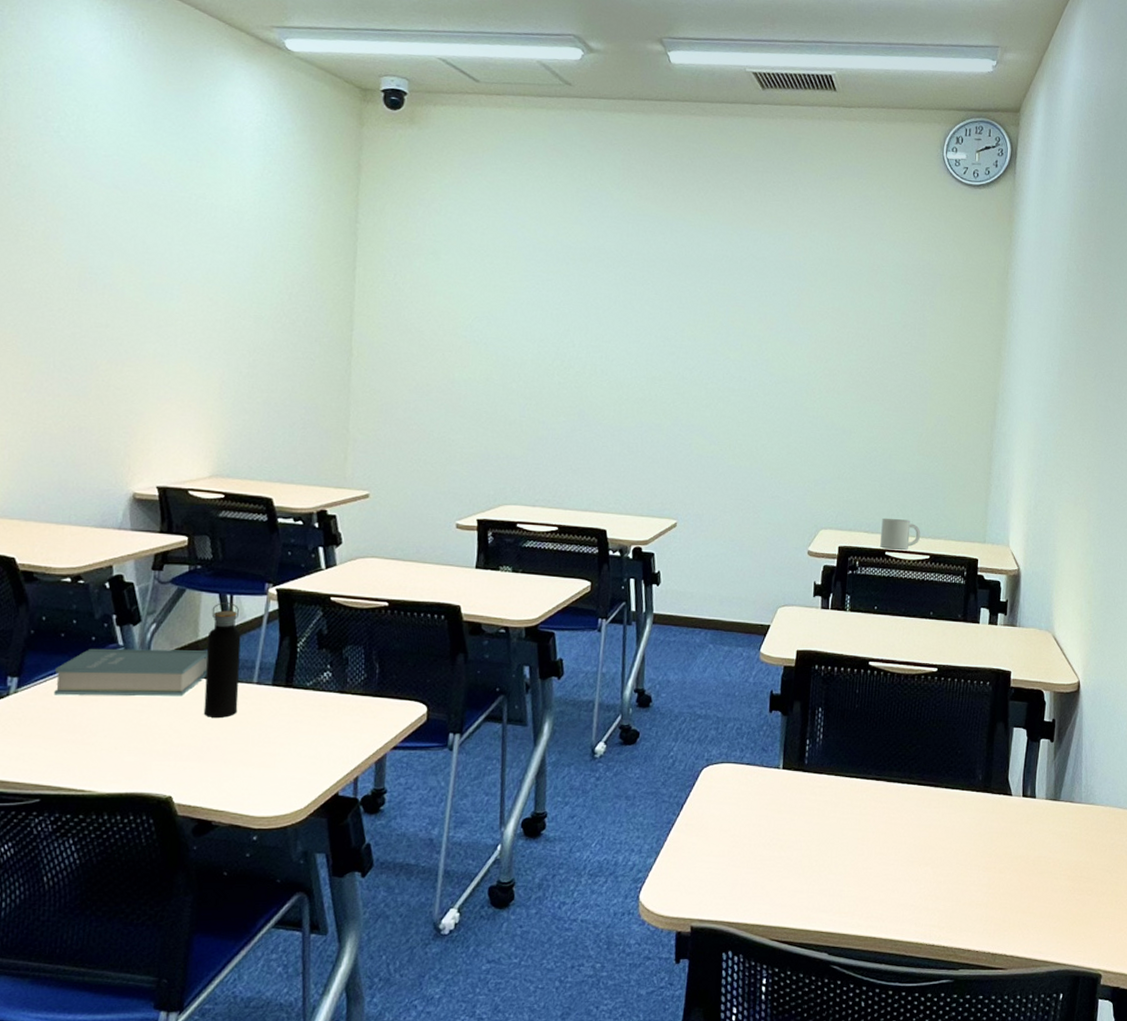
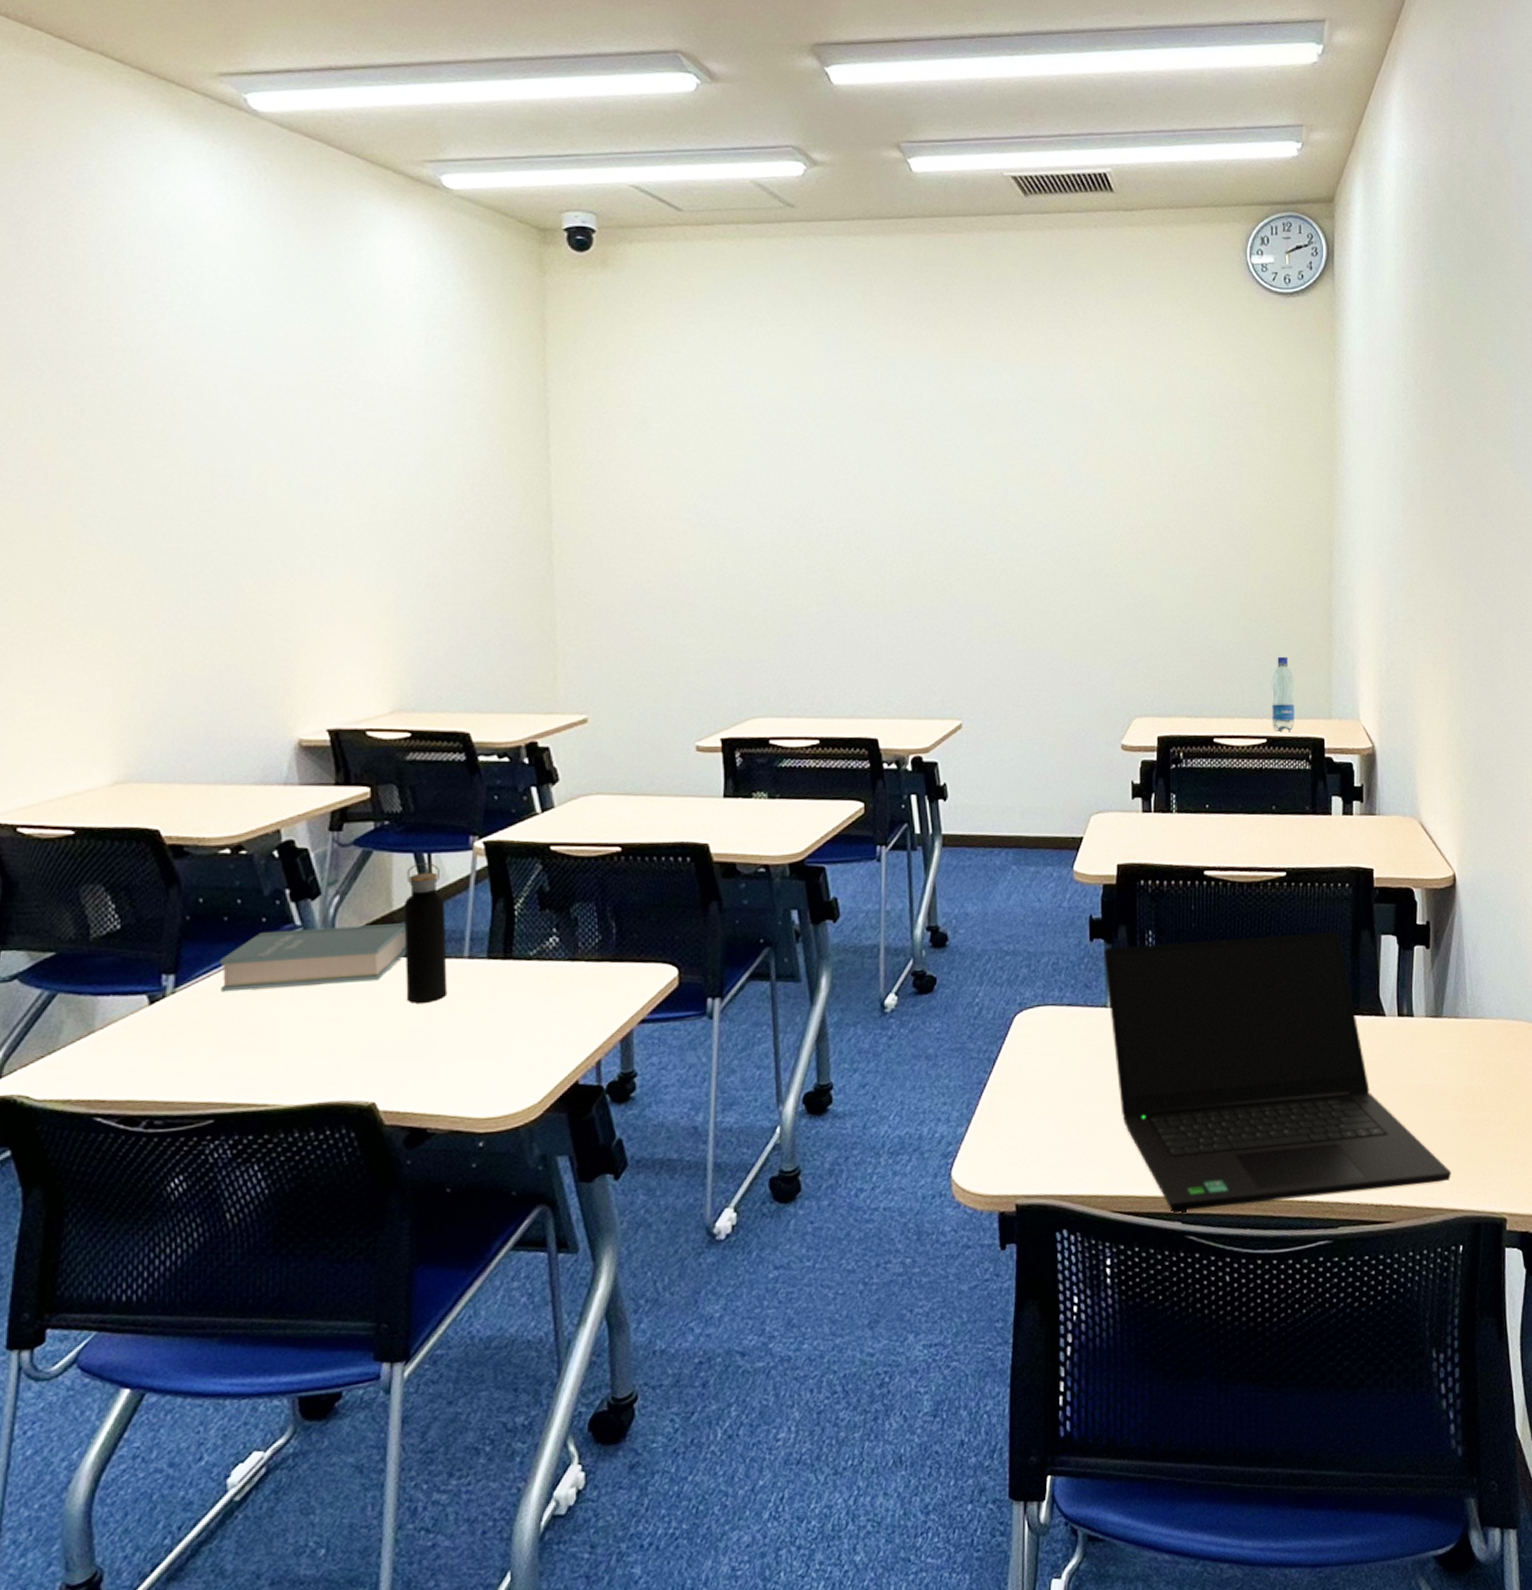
laptop: none [780,719,1058,944] -> present [1103,931,1452,1211]
mug: present [880,517,921,550] -> none [1207,697,1254,735]
bottle: none [935,487,957,551] -> present [1271,656,1295,731]

